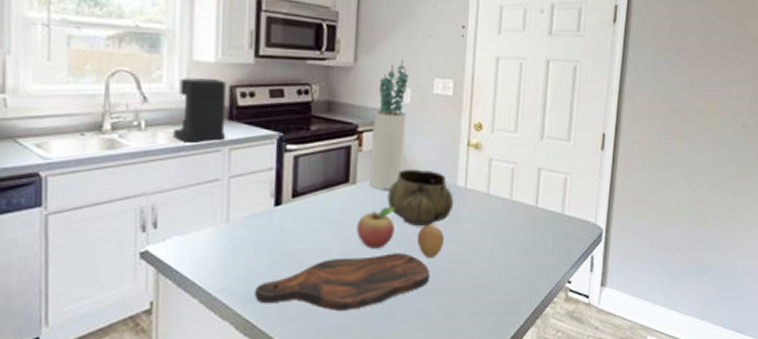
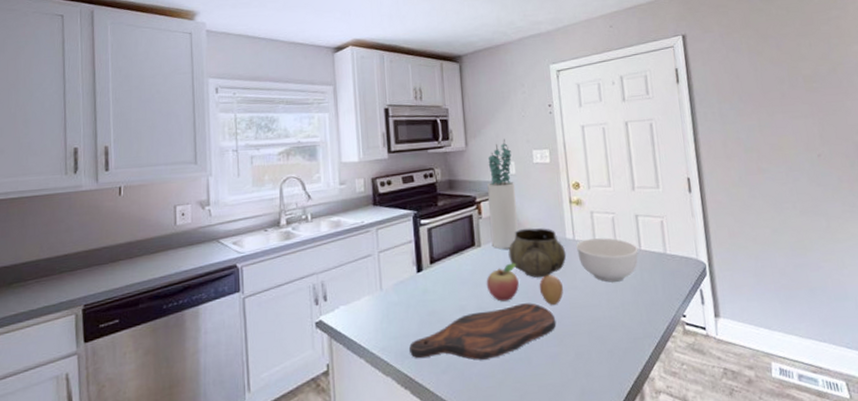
coffee maker: present [172,78,227,144] -> none [332,174,372,229]
bowl: none [466,189,535,239] -> present [576,238,639,283]

